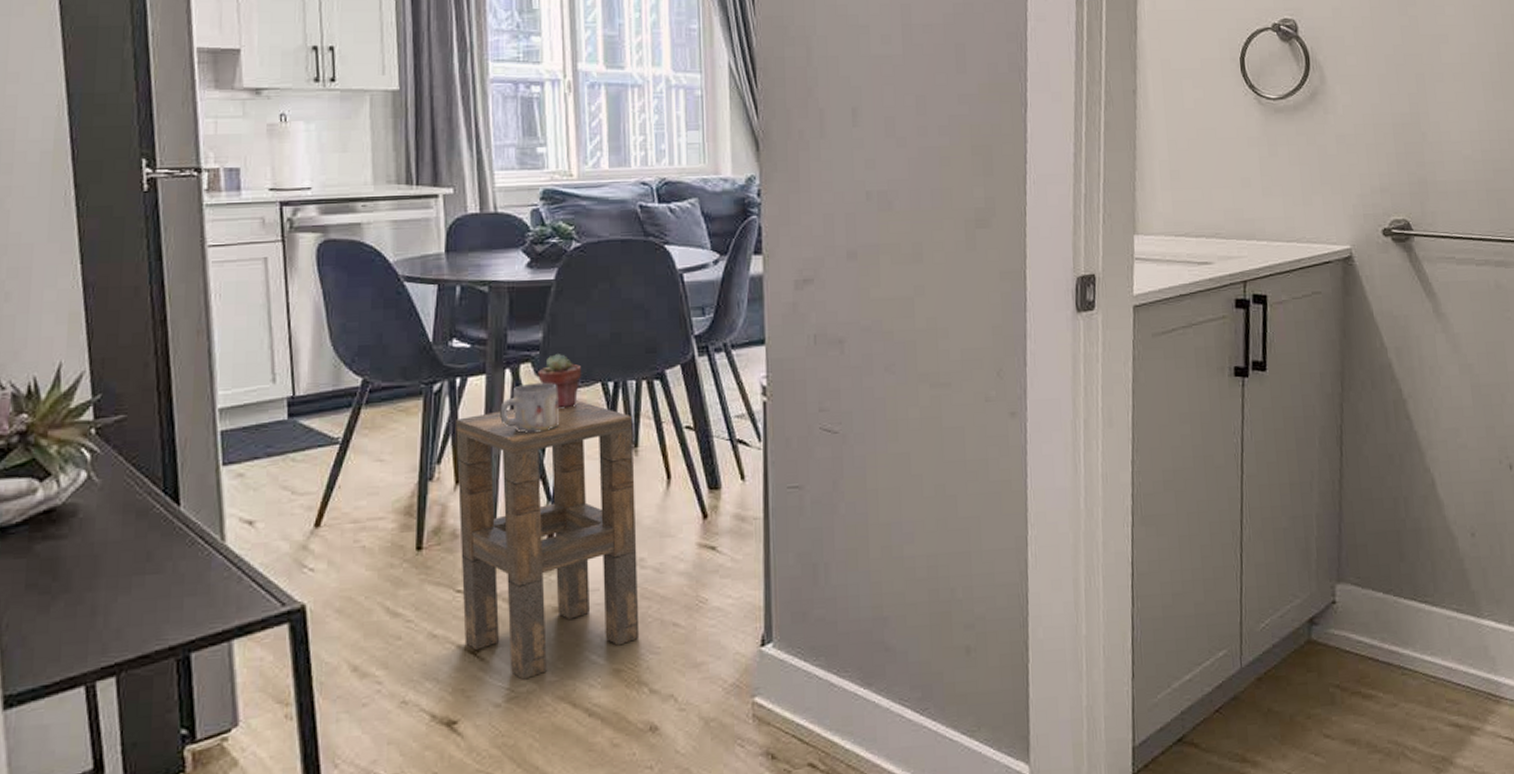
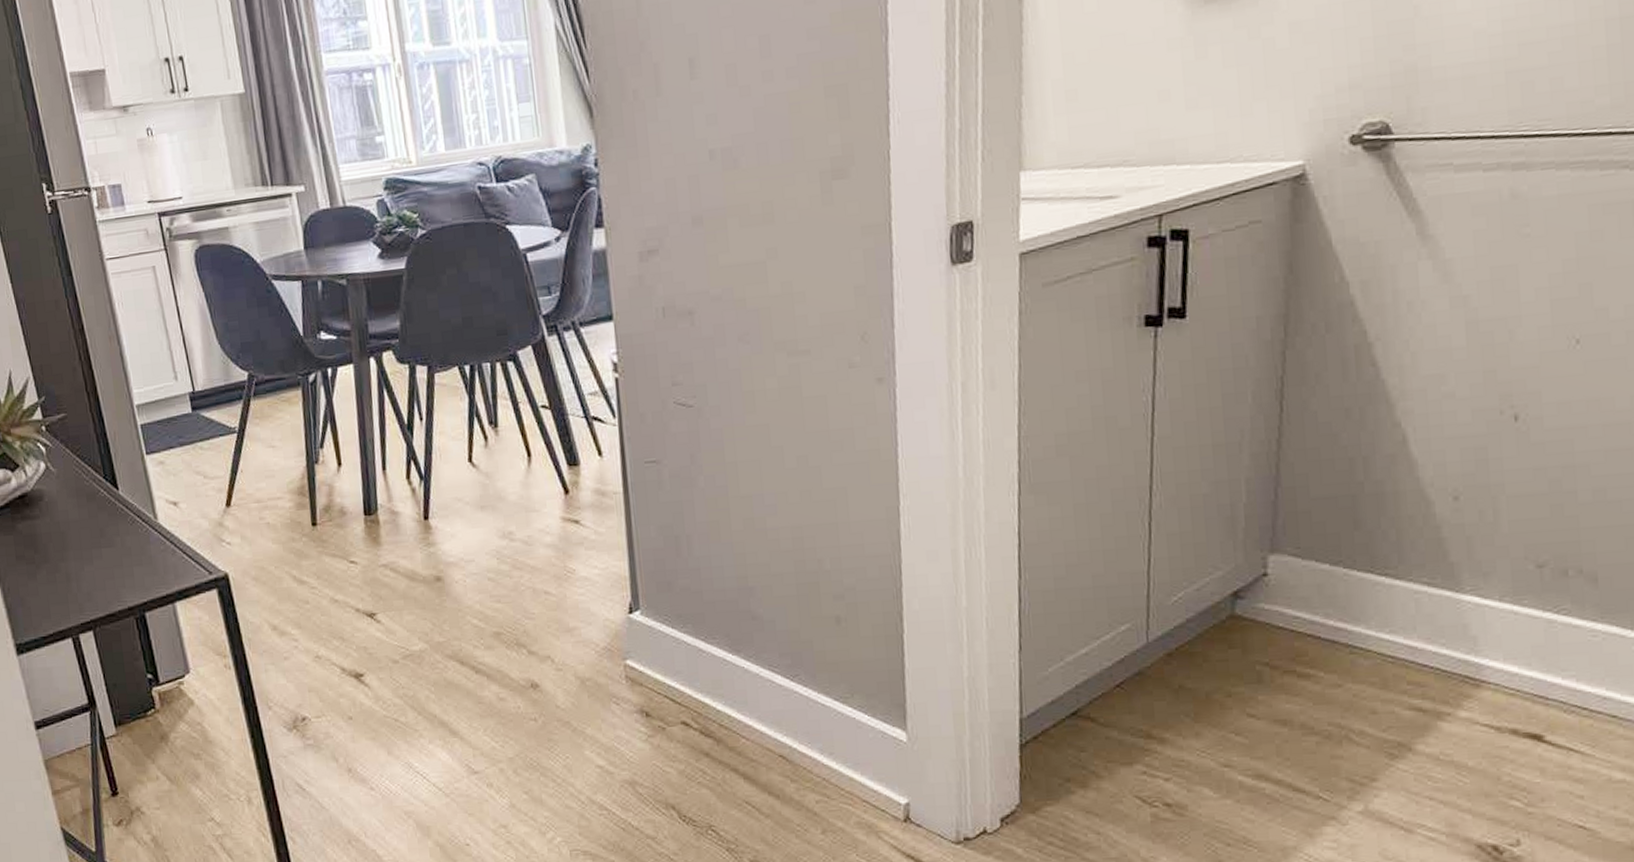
side table: present [456,400,640,680] -> none [332,384,515,640]
mug: present [500,382,559,433] -> none [369,368,423,417]
potted succulent: present [538,354,582,409] -> none [399,341,440,393]

